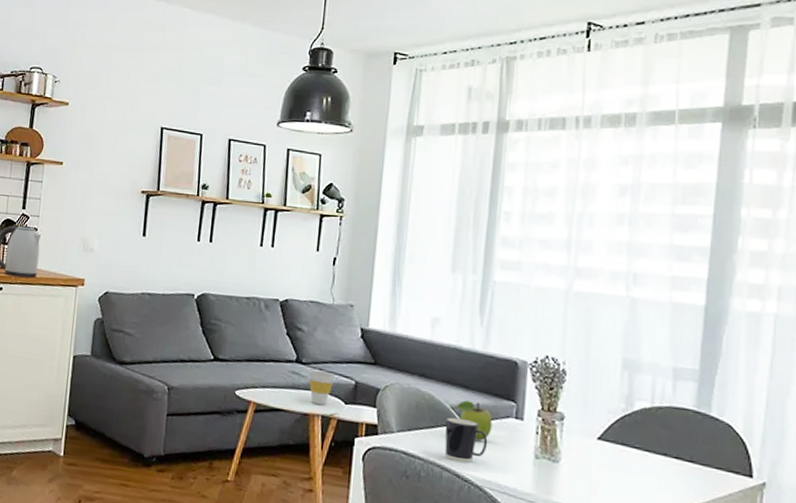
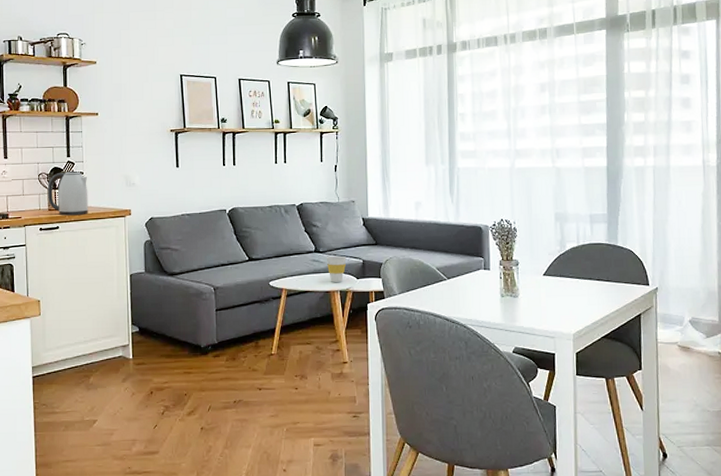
mug: present [444,417,488,462] -> none [433,275,466,308]
fruit: present [455,400,493,441] -> none [440,261,468,290]

